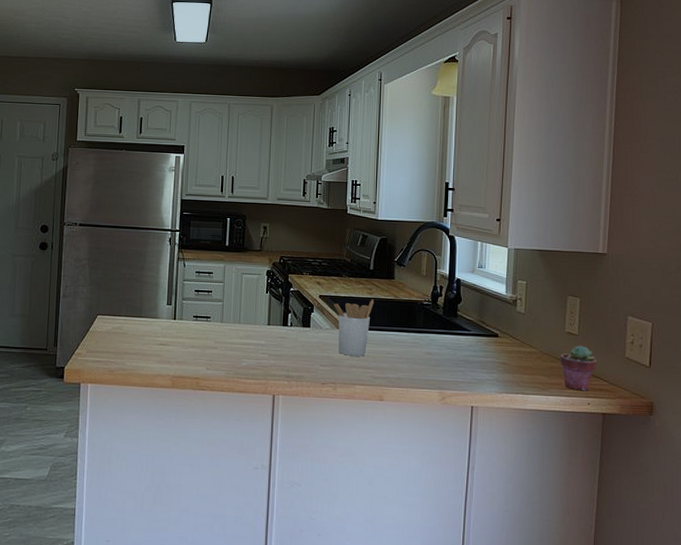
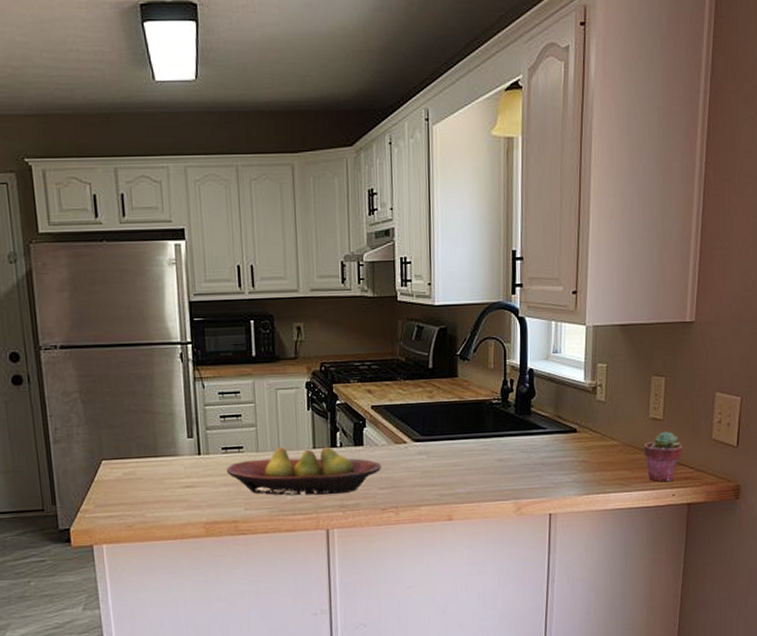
fruit bowl: none [194,320,324,366] -> present [226,446,381,496]
utensil holder: present [333,299,374,356] -> none [388,403,435,474]

